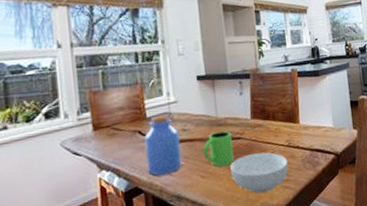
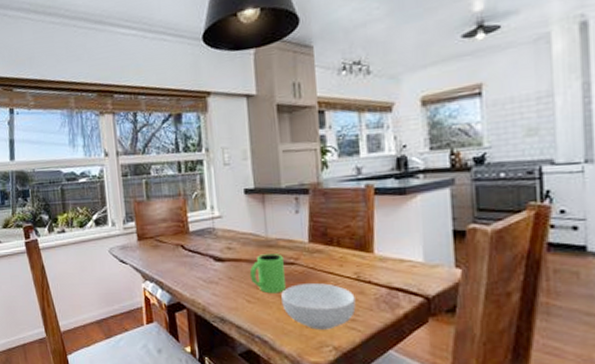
jar: present [144,114,182,176] -> none [187,229,226,294]

